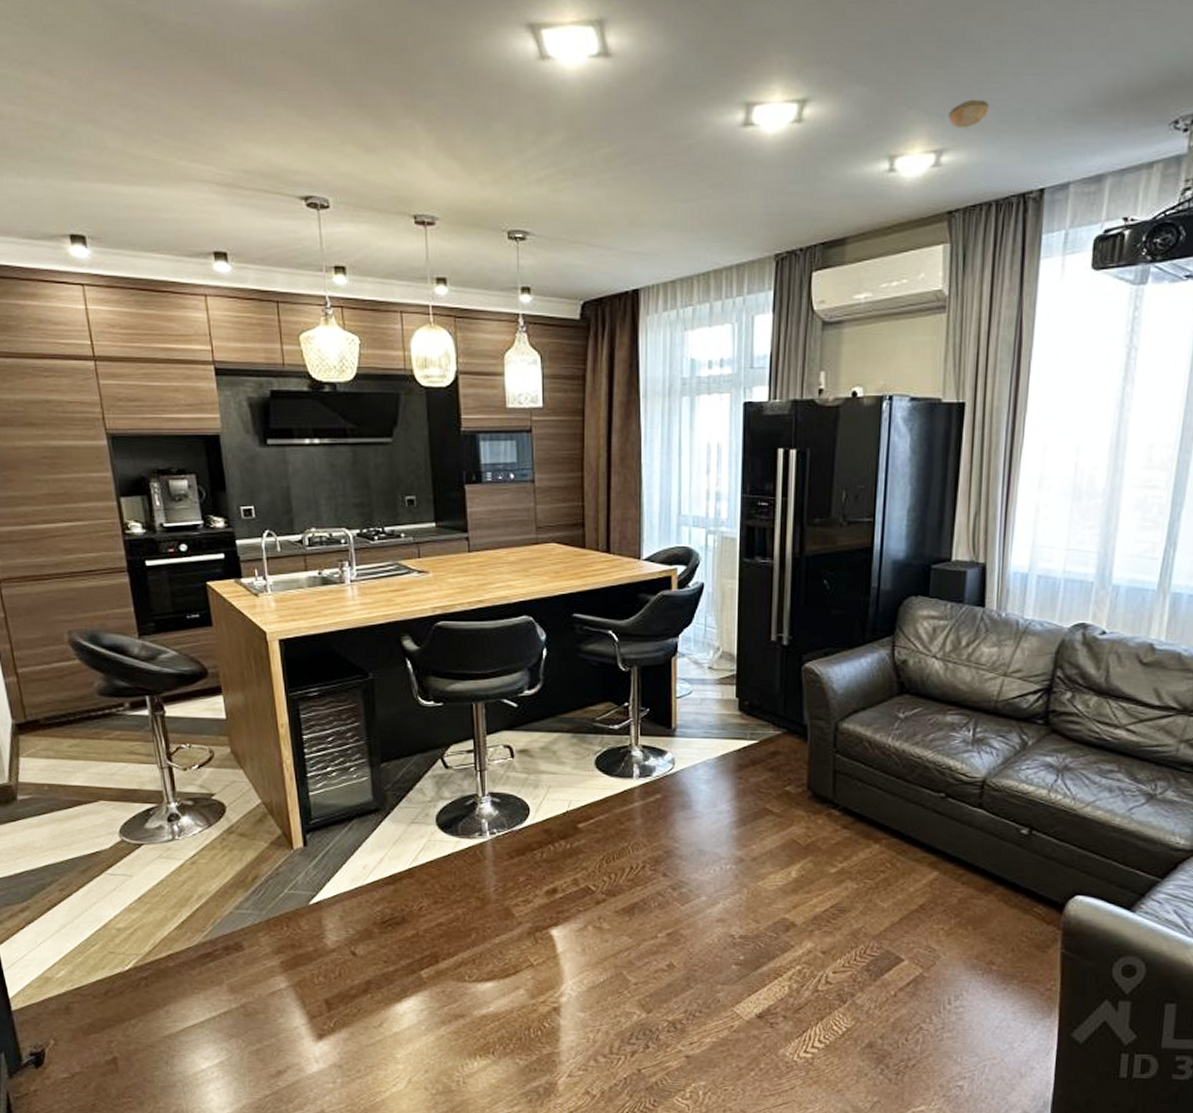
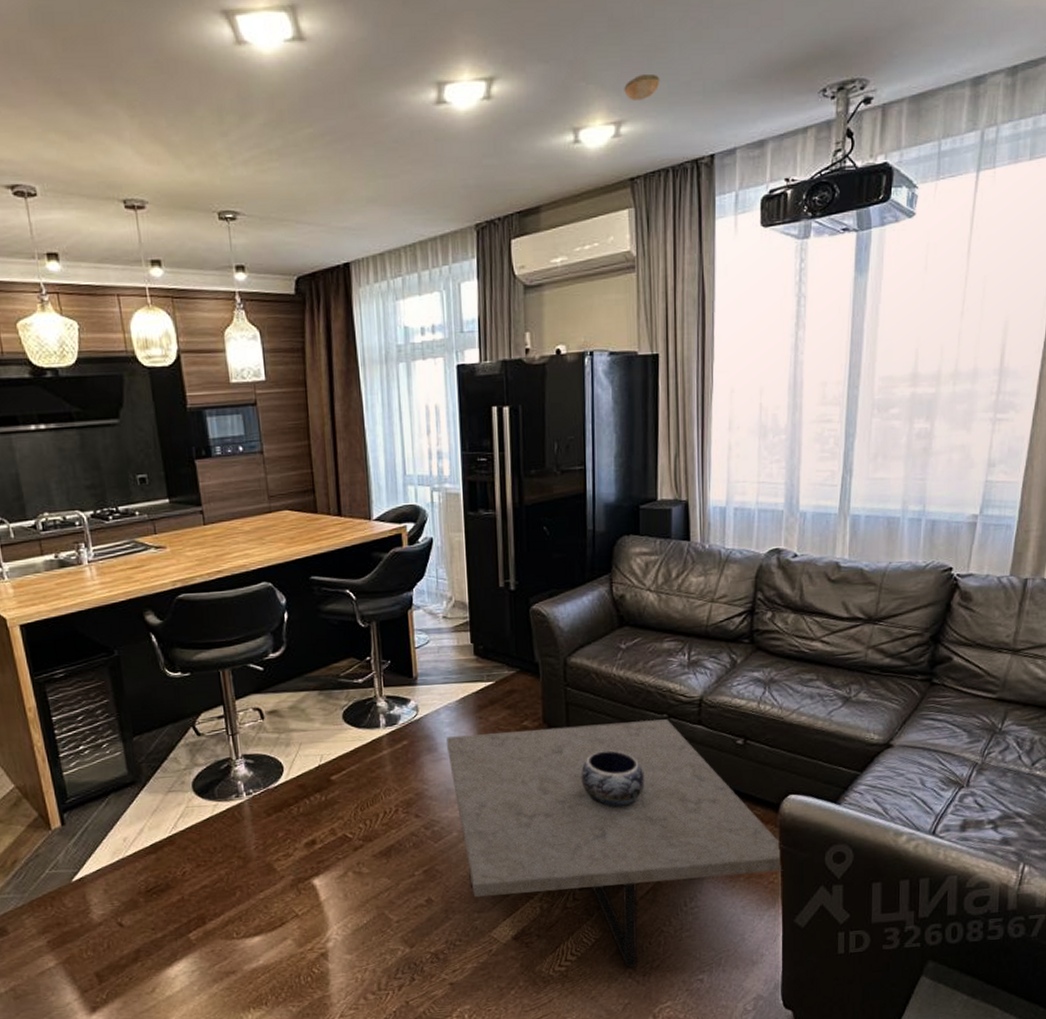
coffee table: none [702,795,1063,1064] -> present [447,719,783,968]
decorative bowl: none [844,825,914,889] -> present [581,749,645,808]

